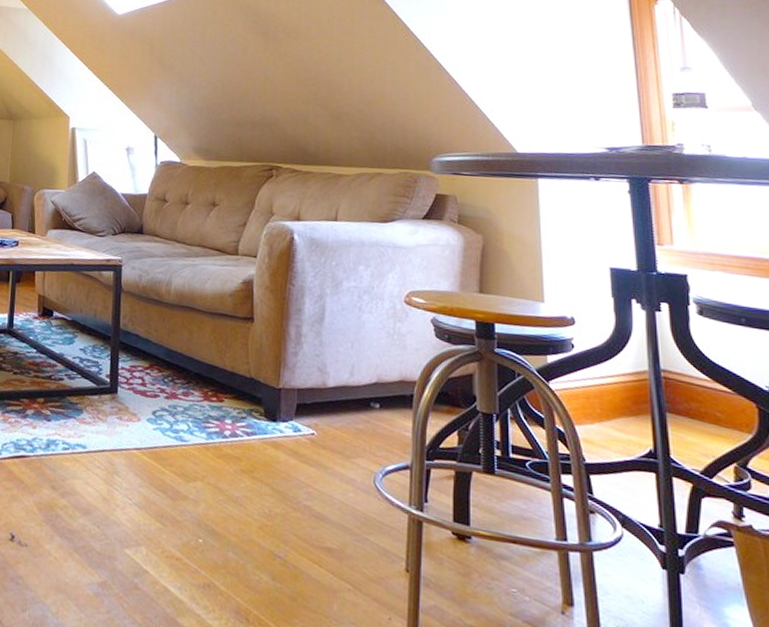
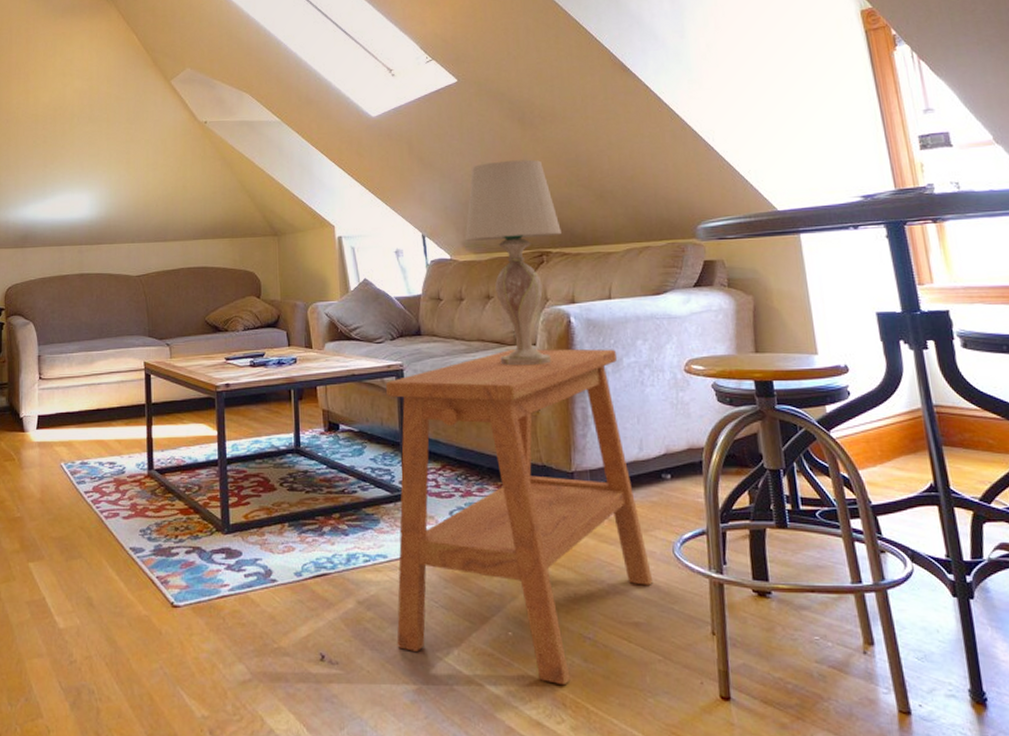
side table: none [86,259,351,601] -> present [386,349,654,686]
table lamp: none [196,71,294,278] -> present [465,159,561,366]

